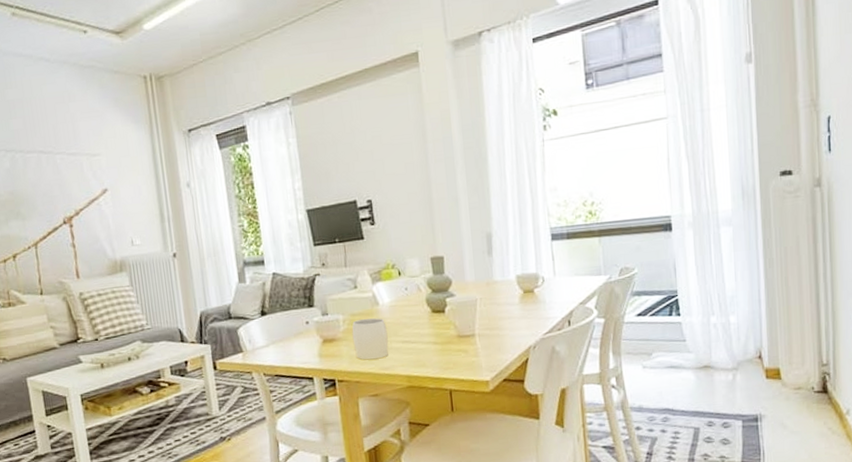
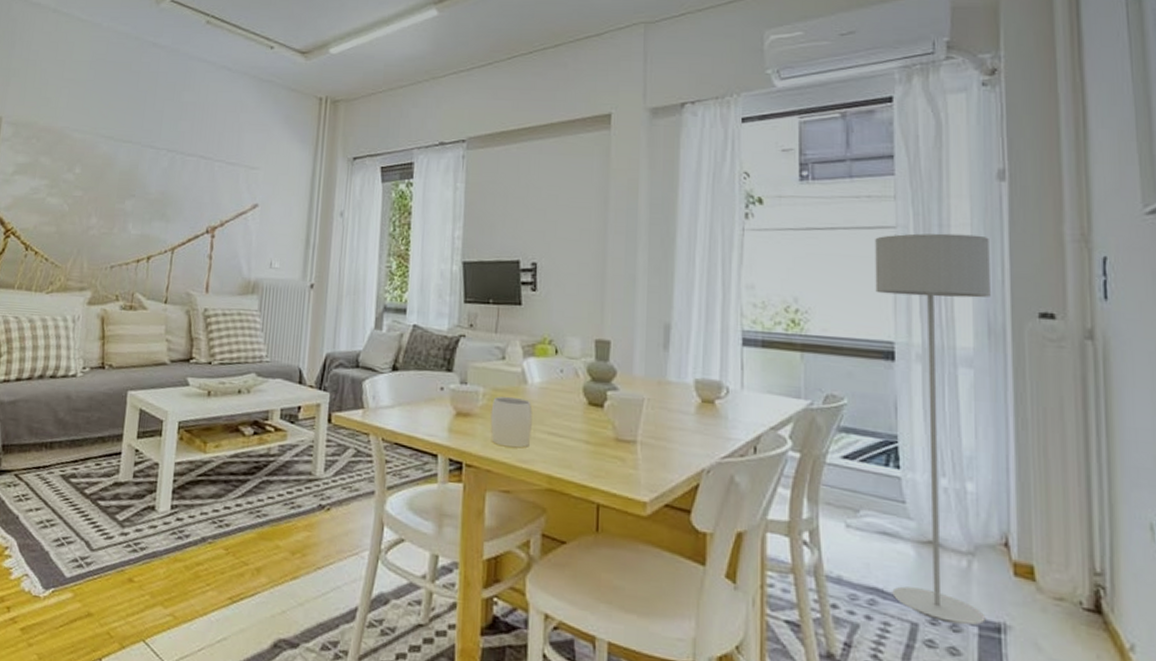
floor lamp: none [651,114,747,423] -> present [875,233,990,625]

